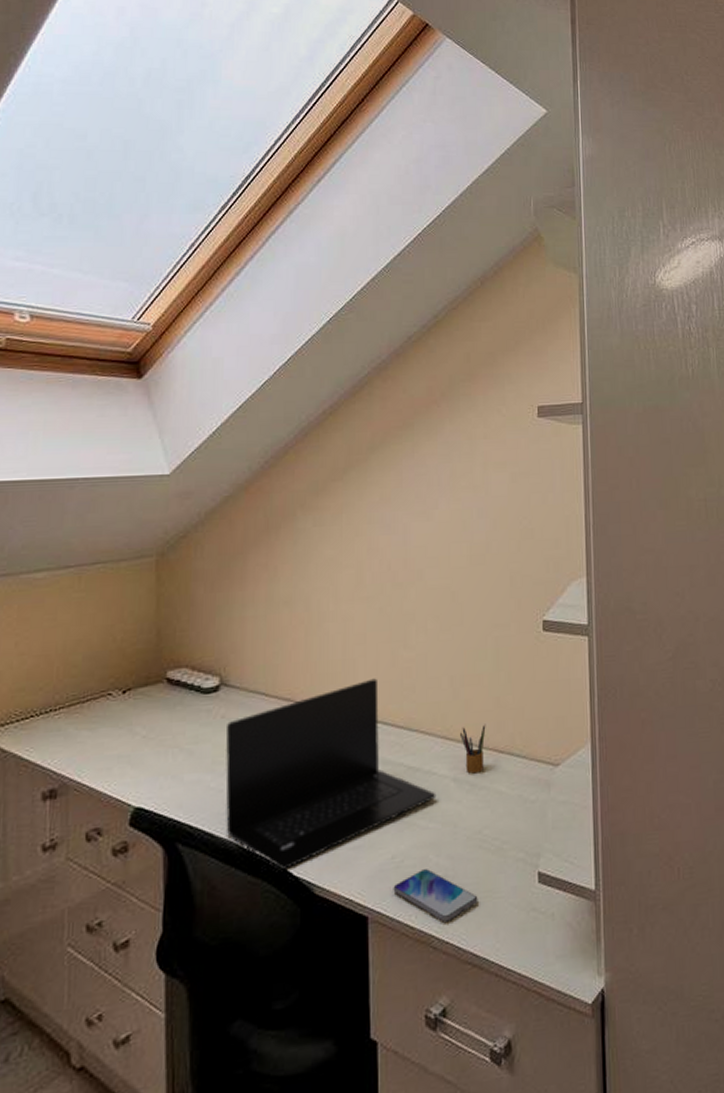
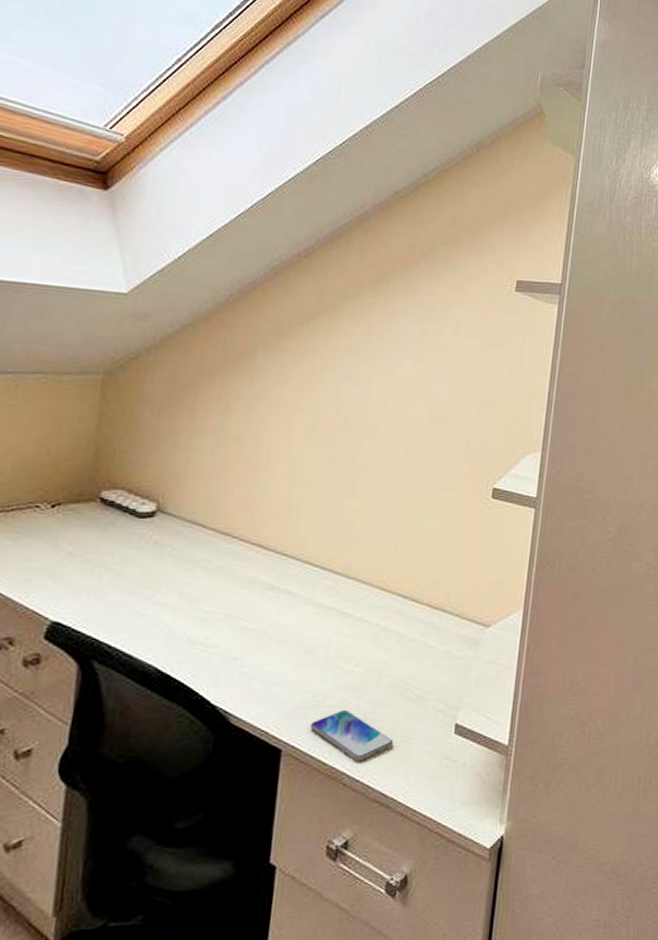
laptop: present [225,678,437,872] -> none [145,523,366,699]
pencil box: present [460,724,486,774] -> none [396,579,423,625]

